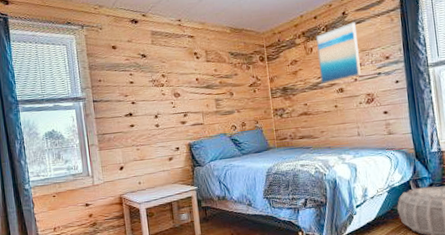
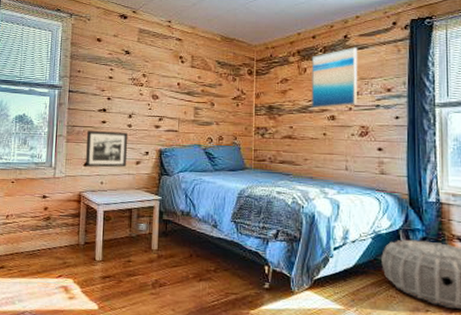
picture frame: none [118,132,161,171] -> present [85,131,128,168]

